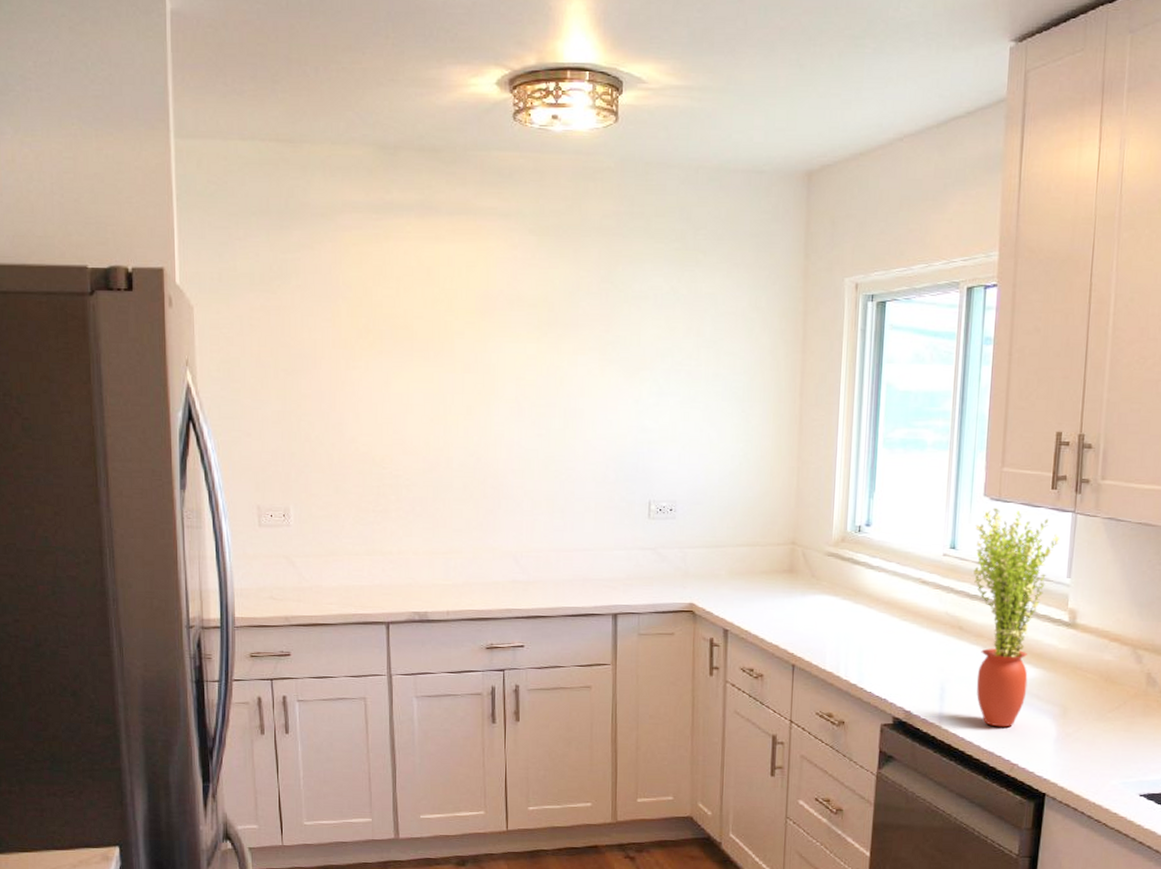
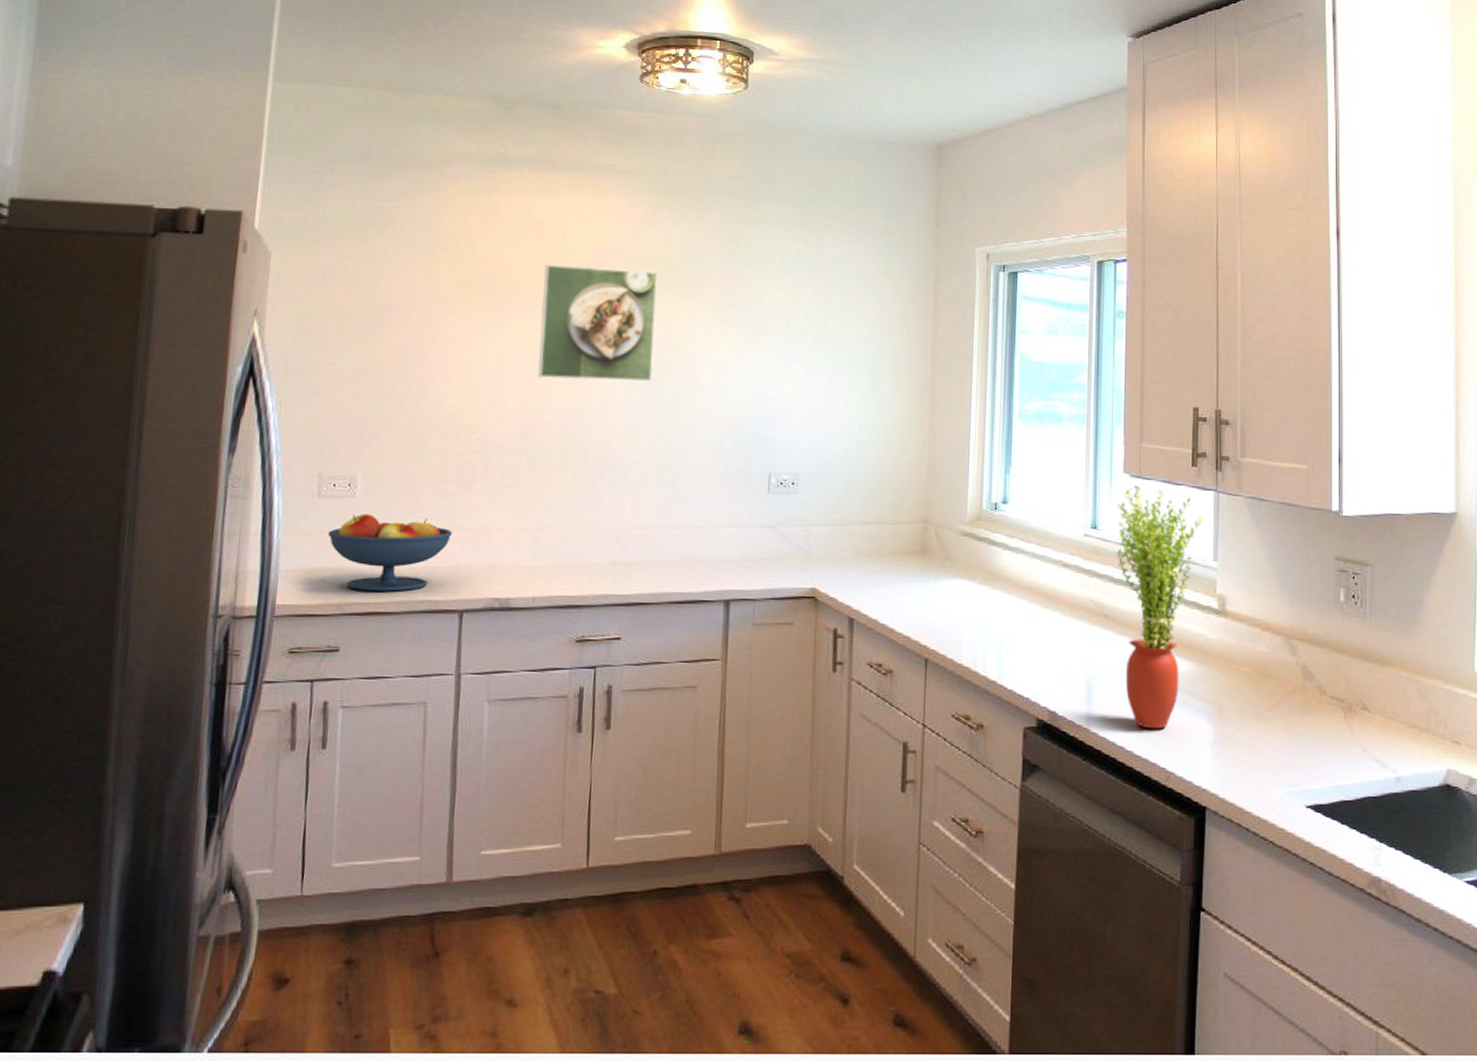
fruit bowl: none [271,540,375,606] -> present [328,513,453,592]
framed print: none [435,308,540,419] -> present [538,263,658,383]

